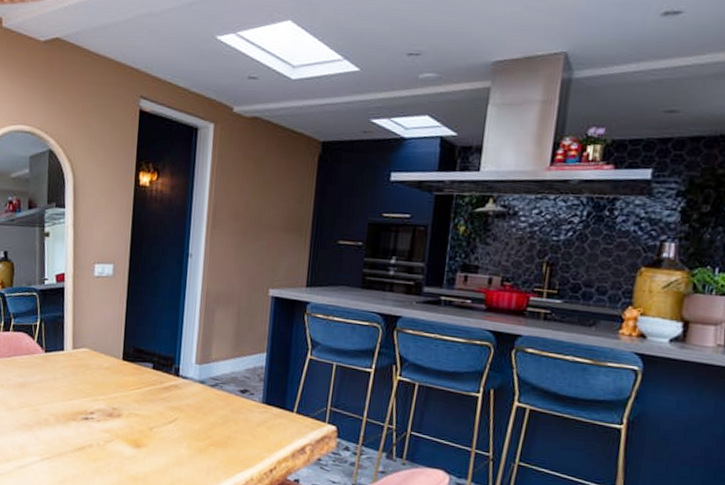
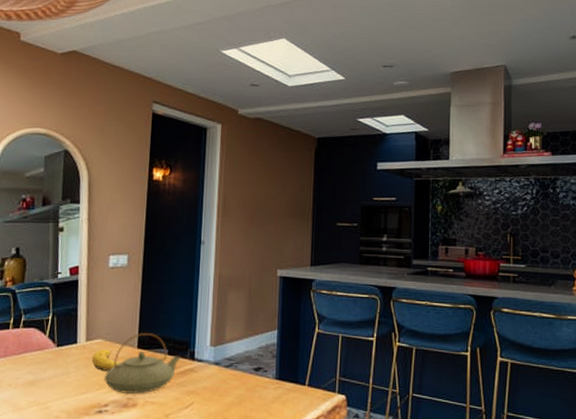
banana: none [78,358,106,380] -> present [91,349,120,371]
teapot: none [90,345,166,405] -> present [104,333,182,395]

